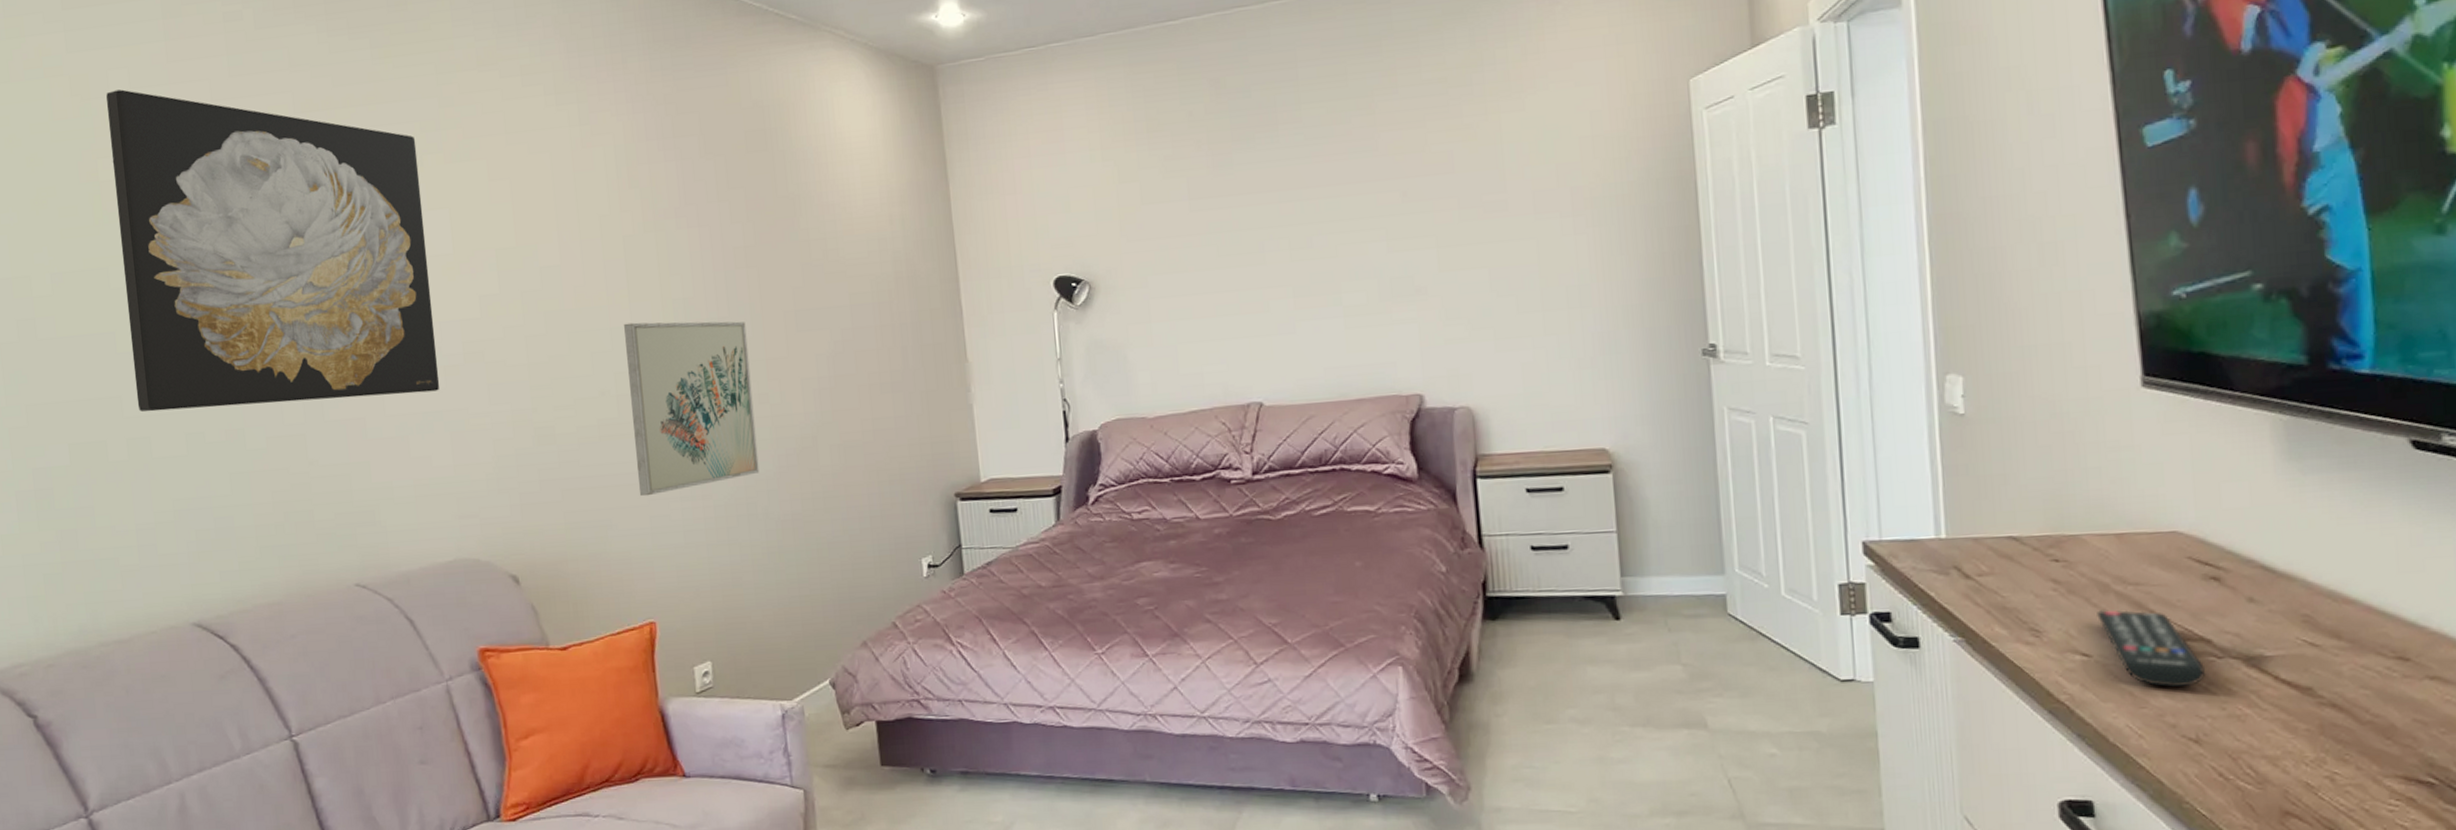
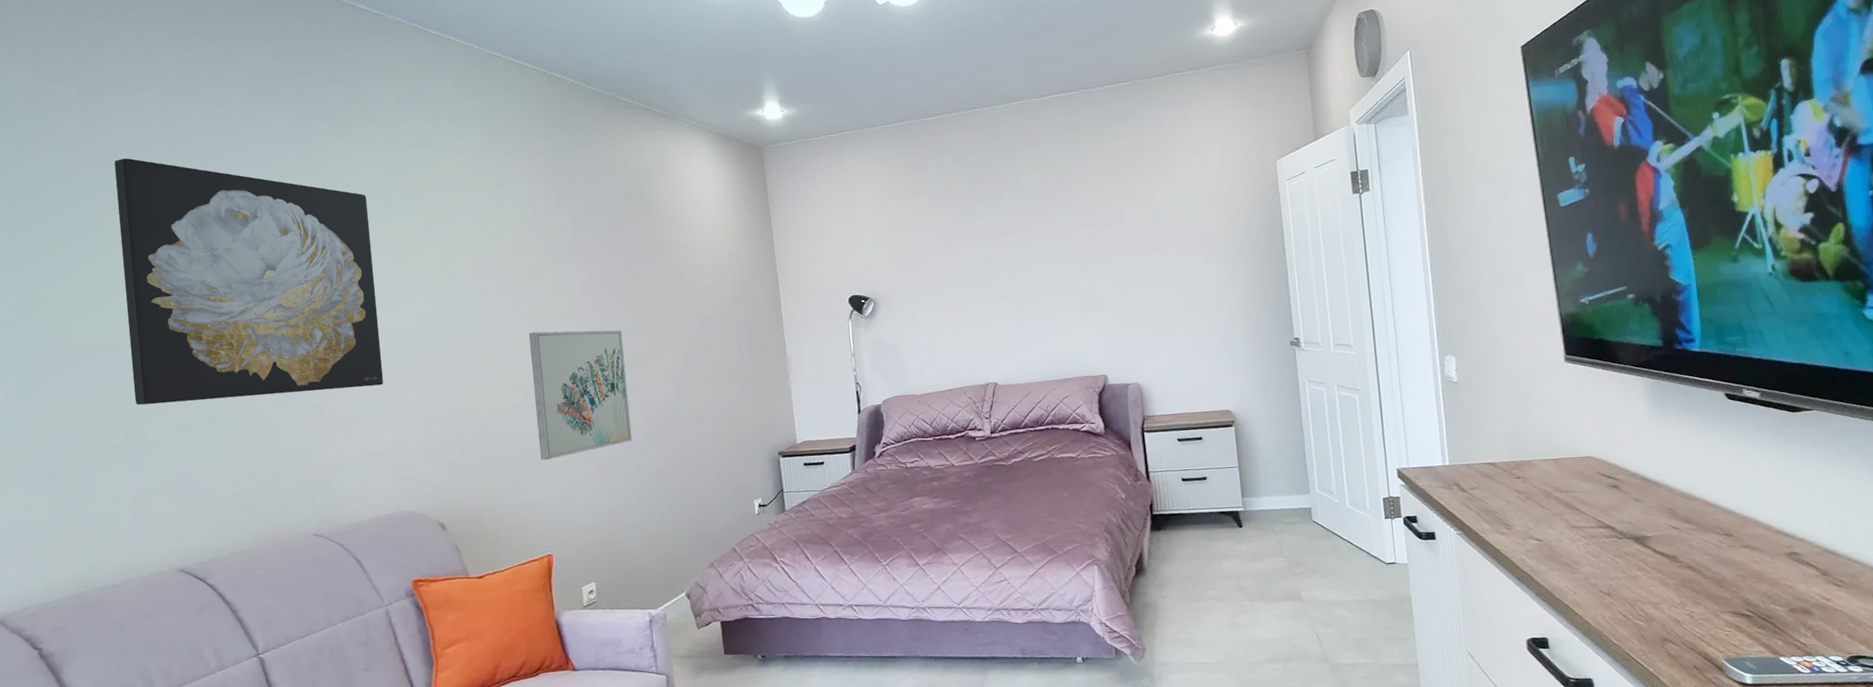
remote control: present [2097,610,2206,687] -> none [1544,509,1613,559]

